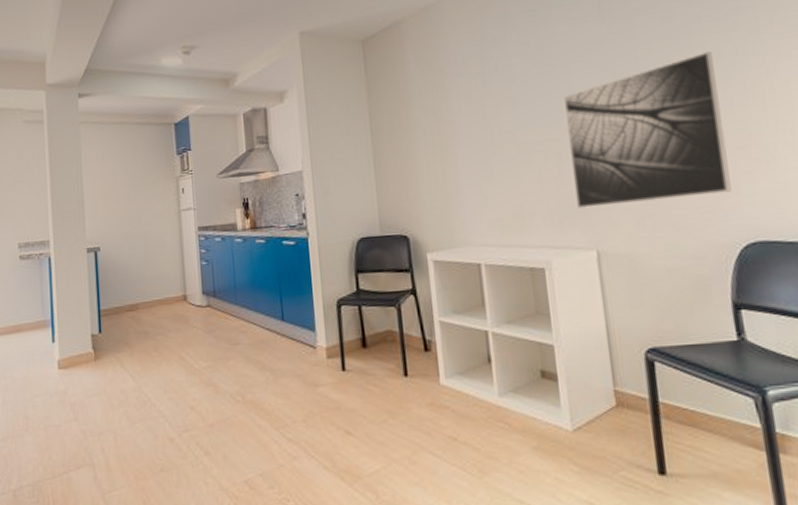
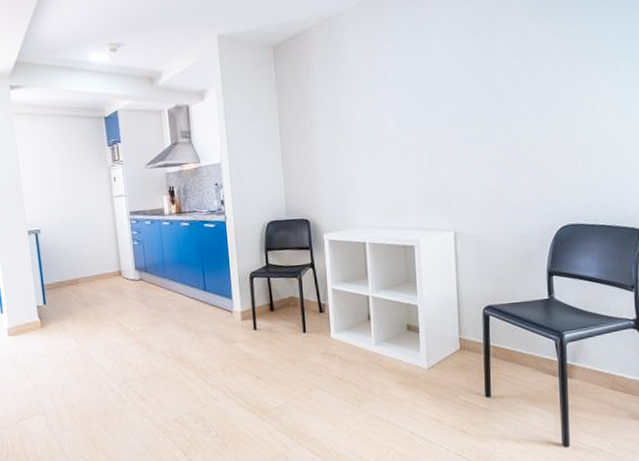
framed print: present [564,51,732,208] -> none [438,69,556,198]

